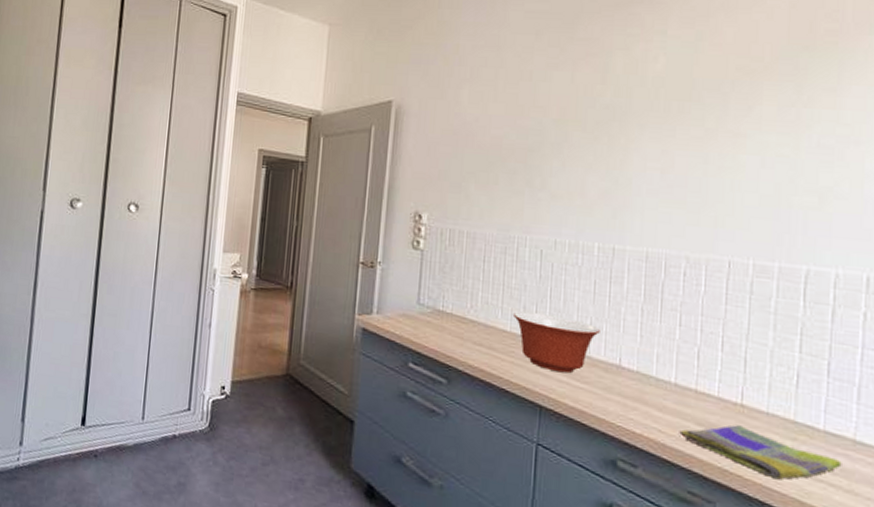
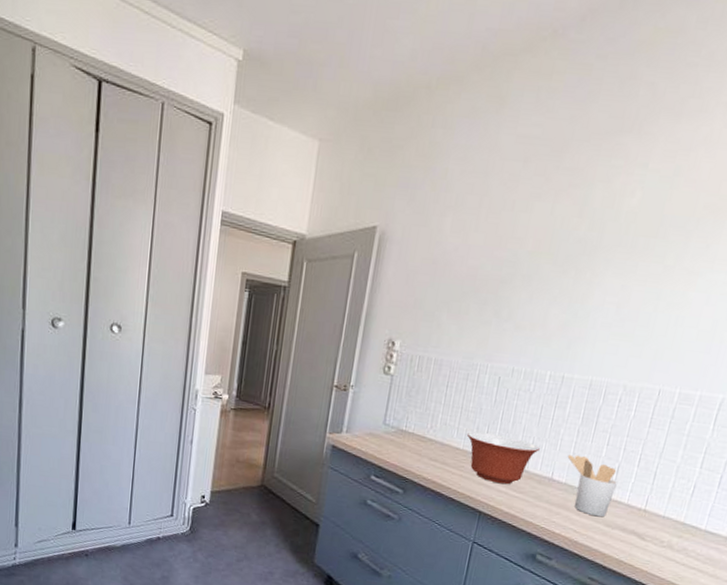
utensil holder: none [634,337,700,414] -> present [567,454,617,518]
dish towel: present [679,425,842,480] -> none [590,526,713,568]

